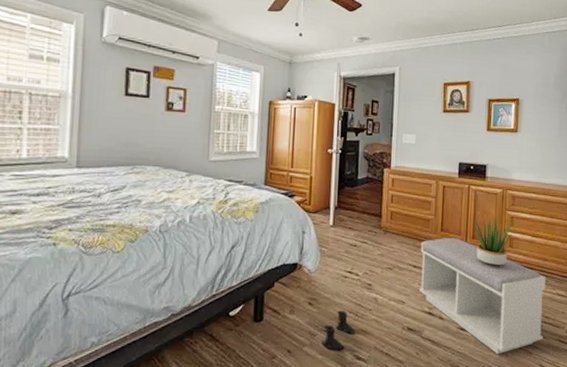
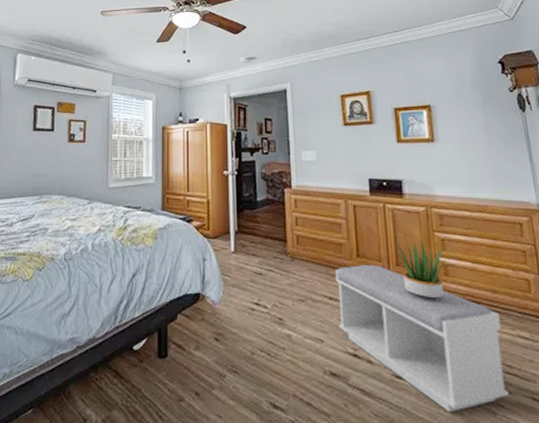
boots: present [321,310,356,351] -> none [231,348,269,397]

